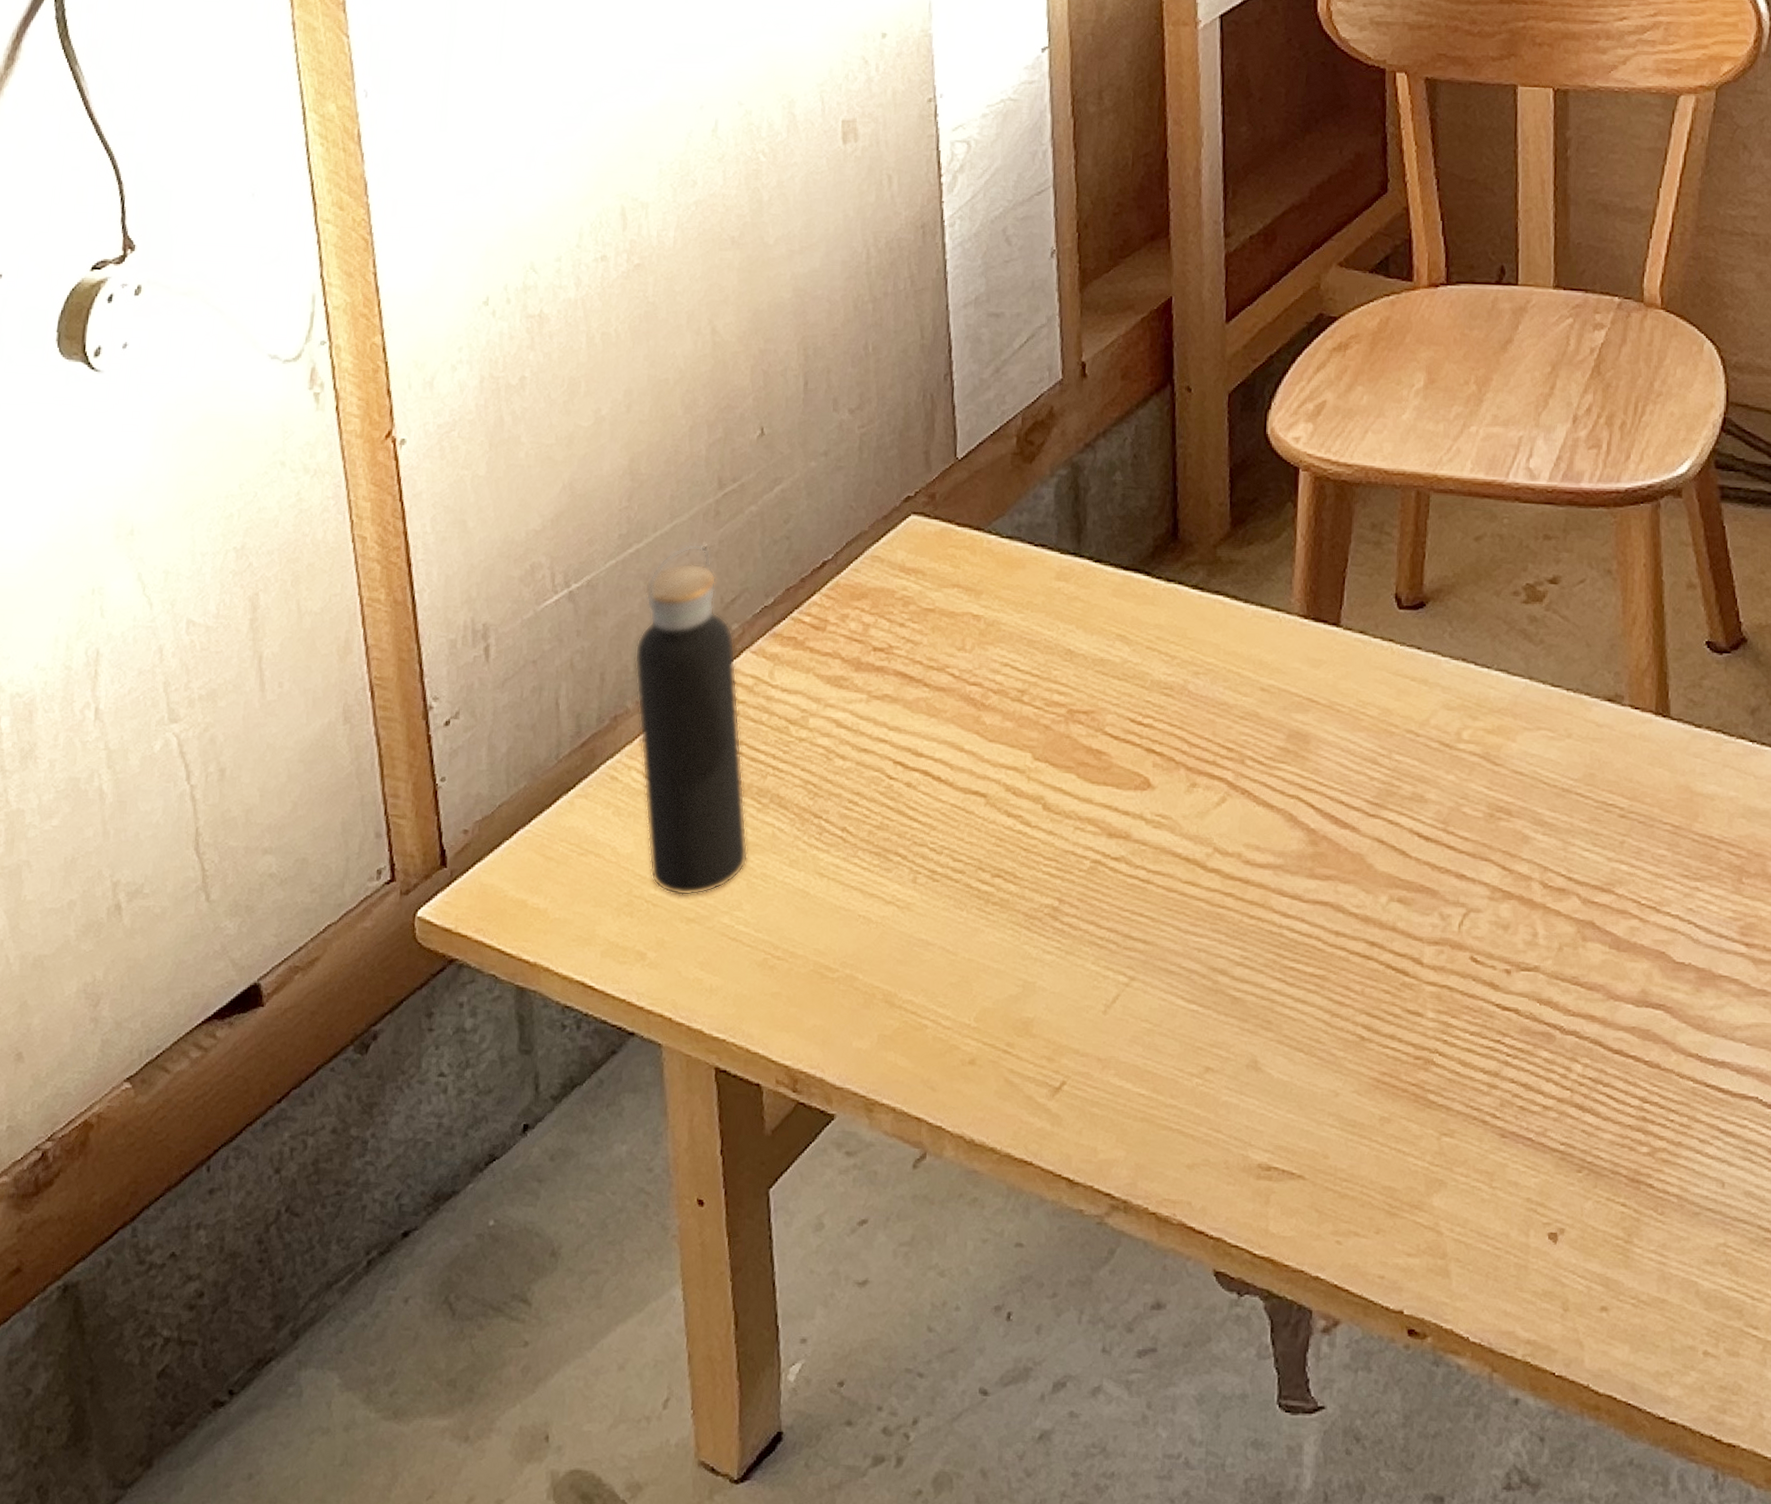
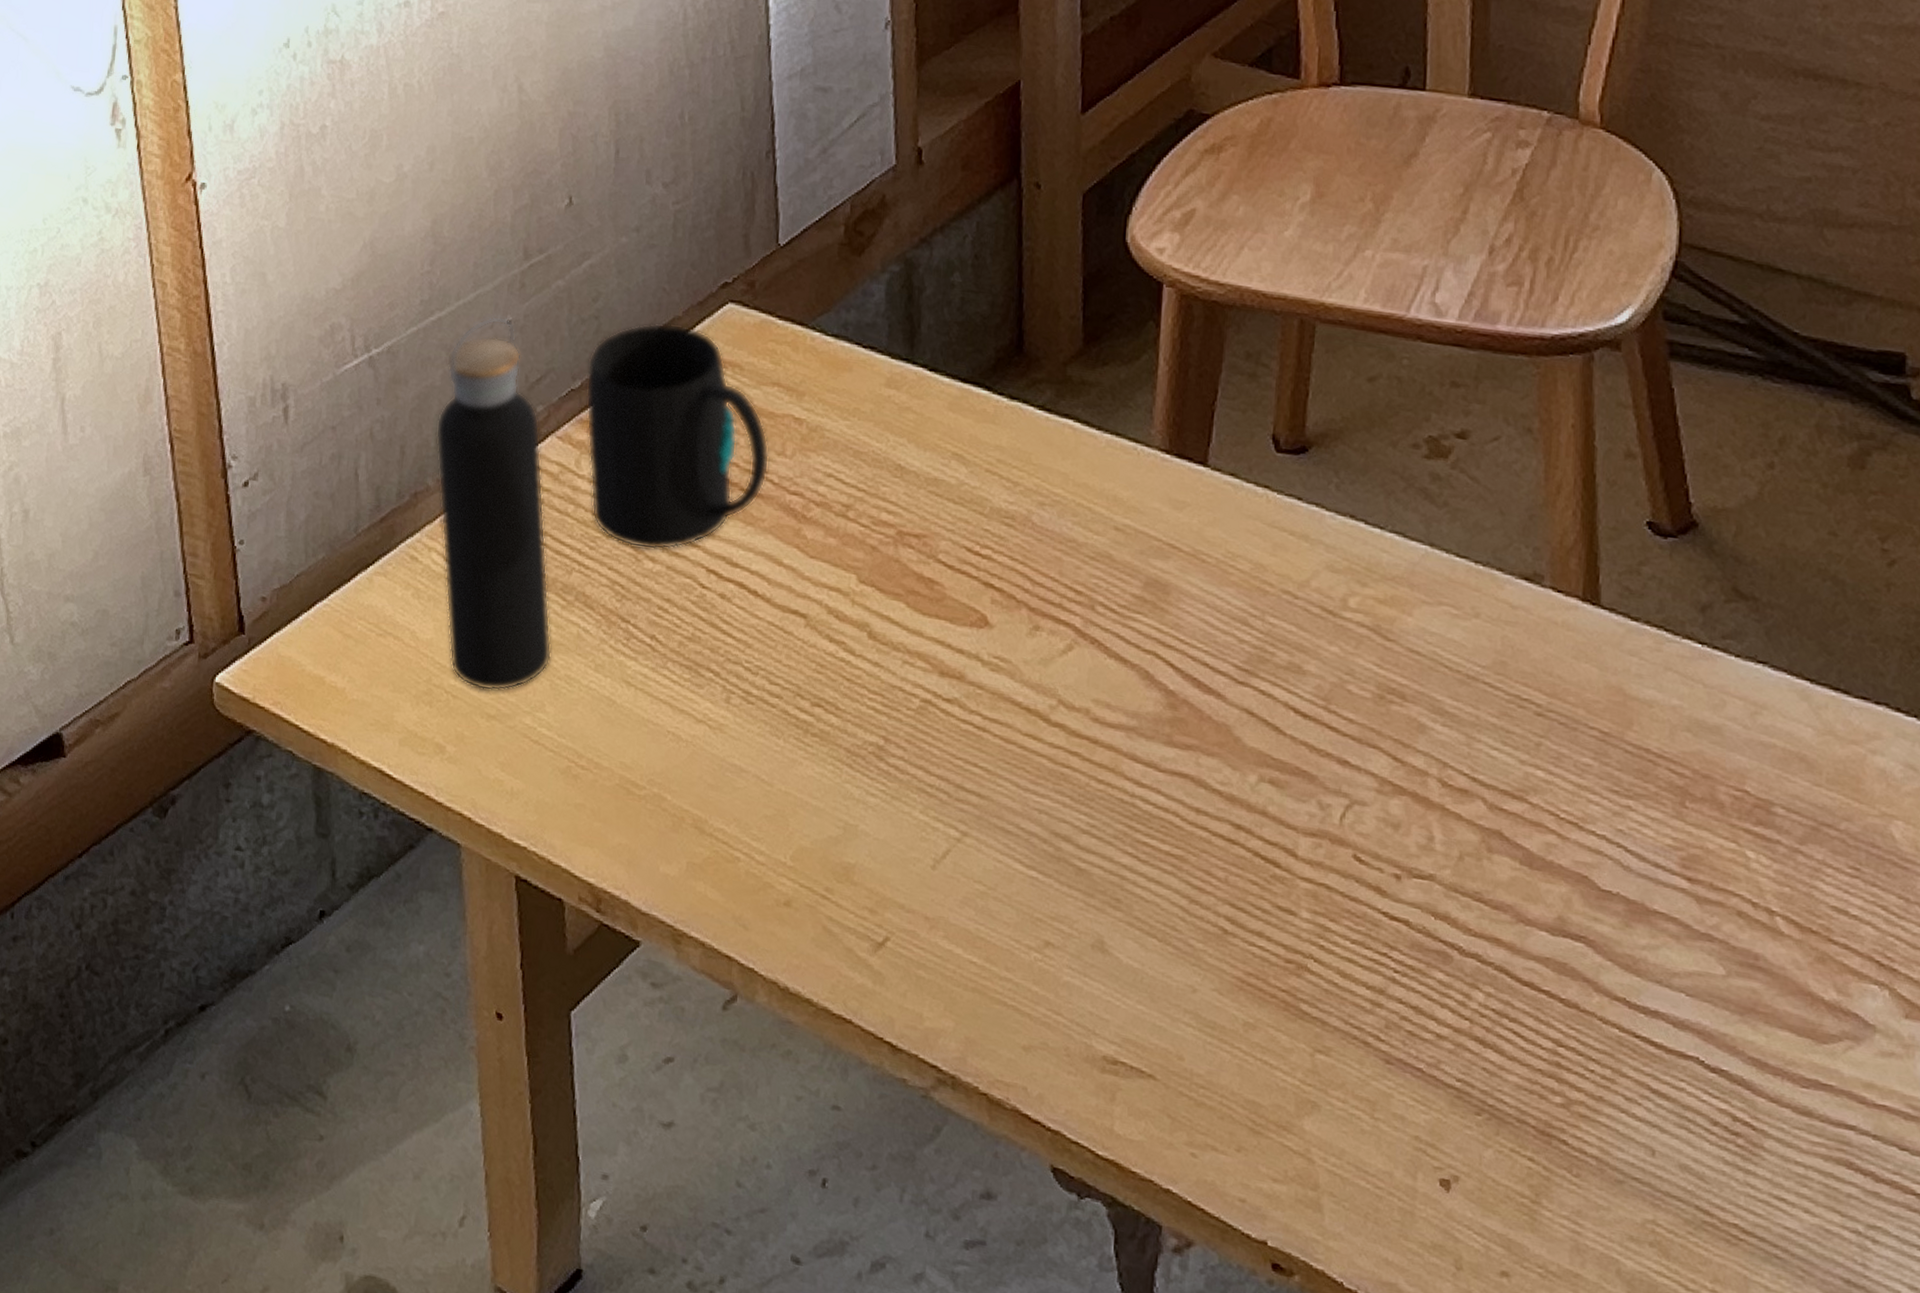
mug: none [778,538,951,749] -> present [586,323,770,550]

